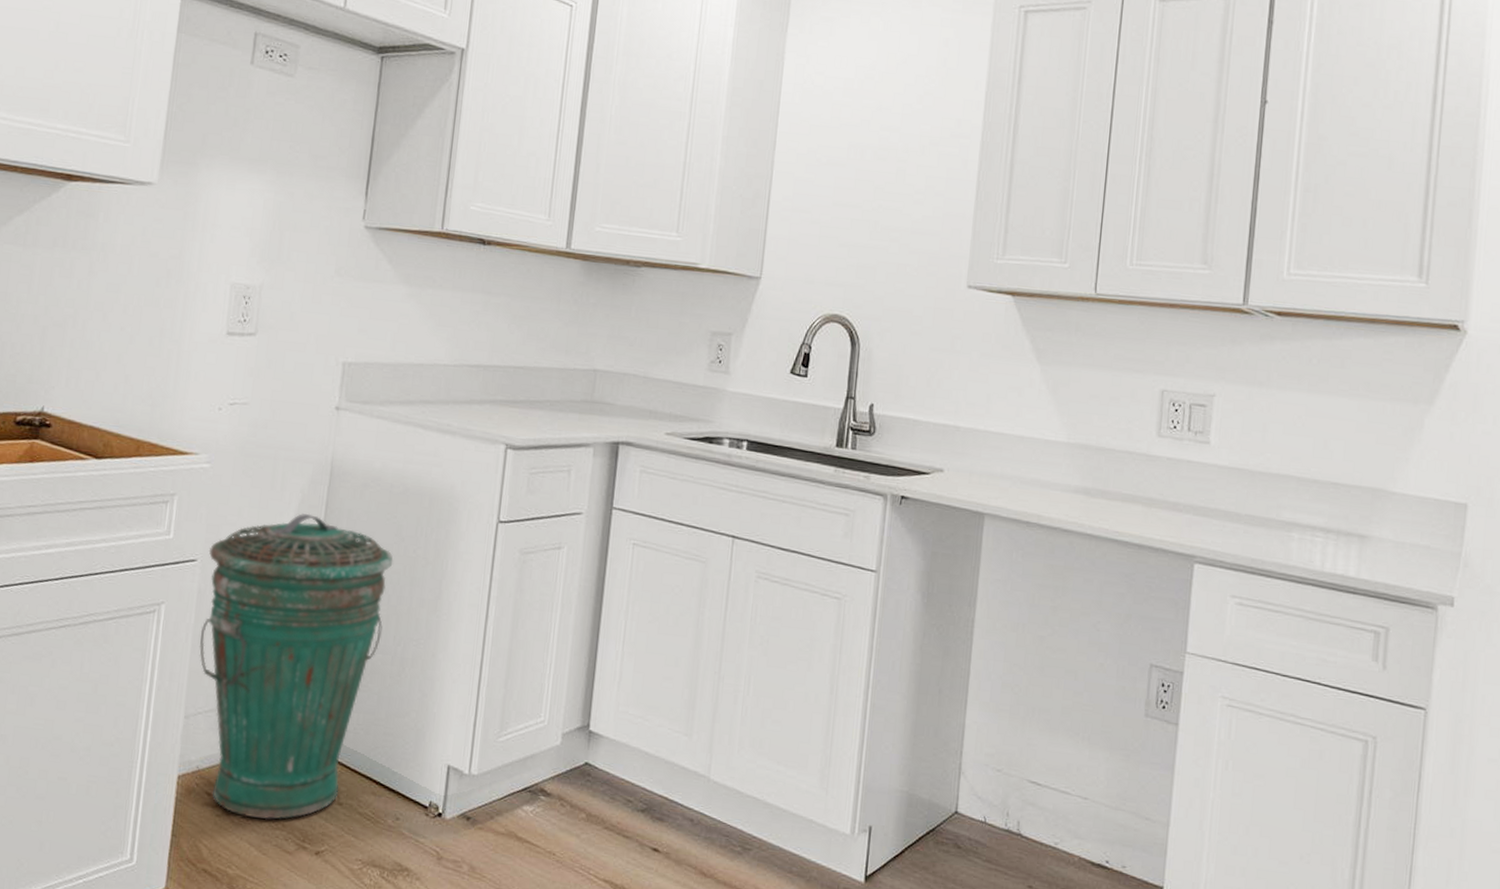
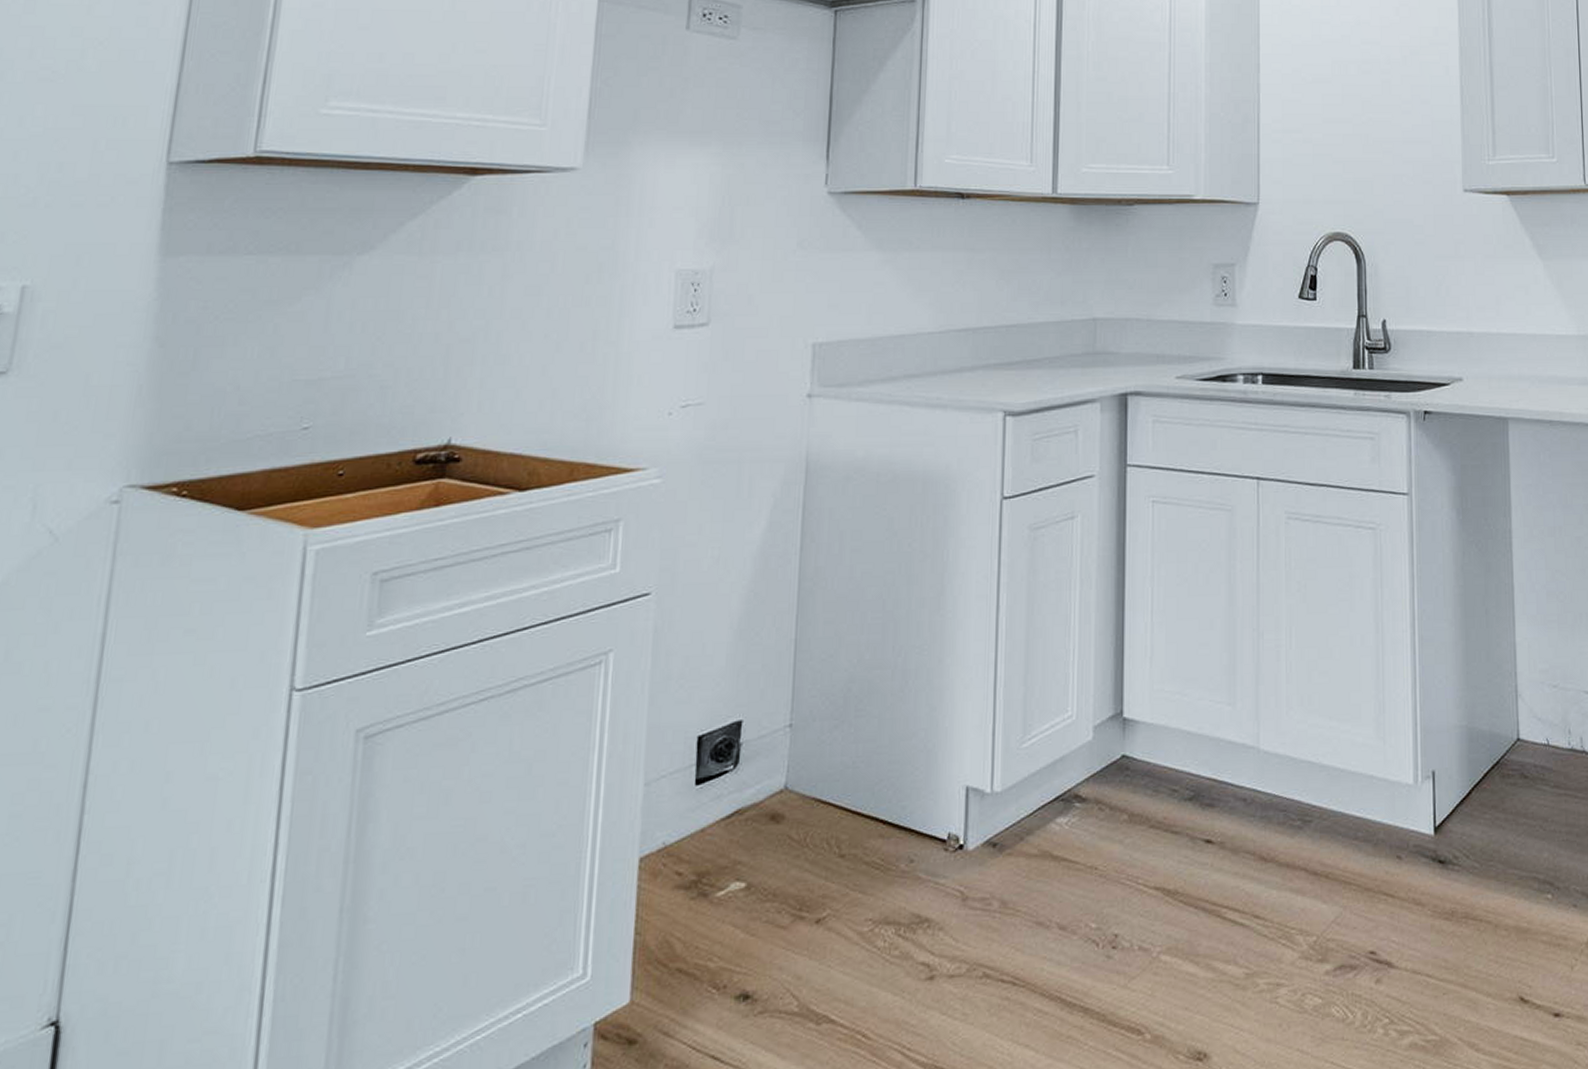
trash can: present [200,513,394,820] -> none [659,519,886,894]

